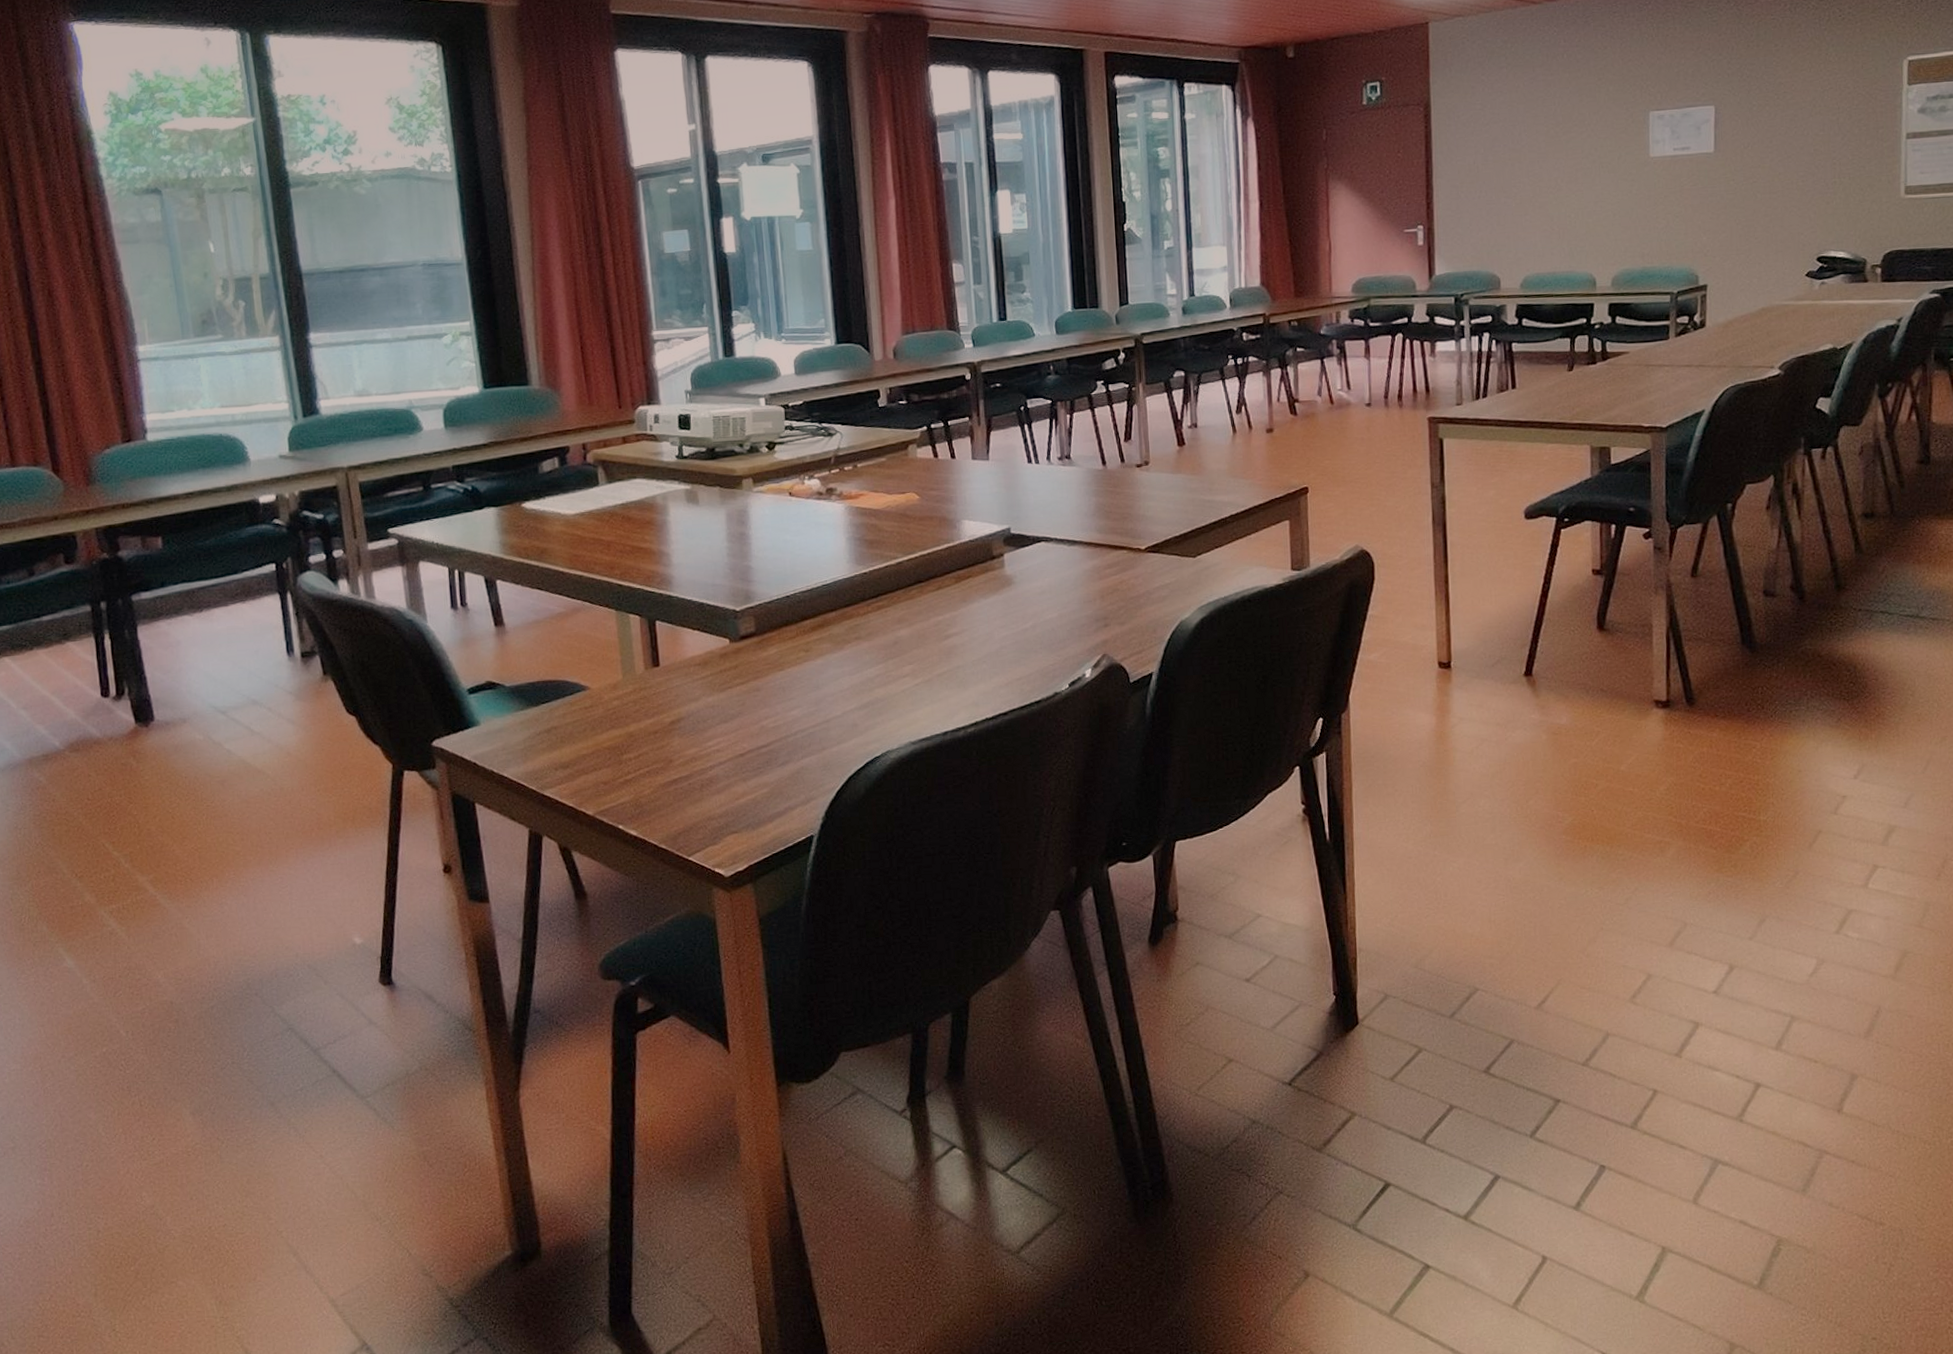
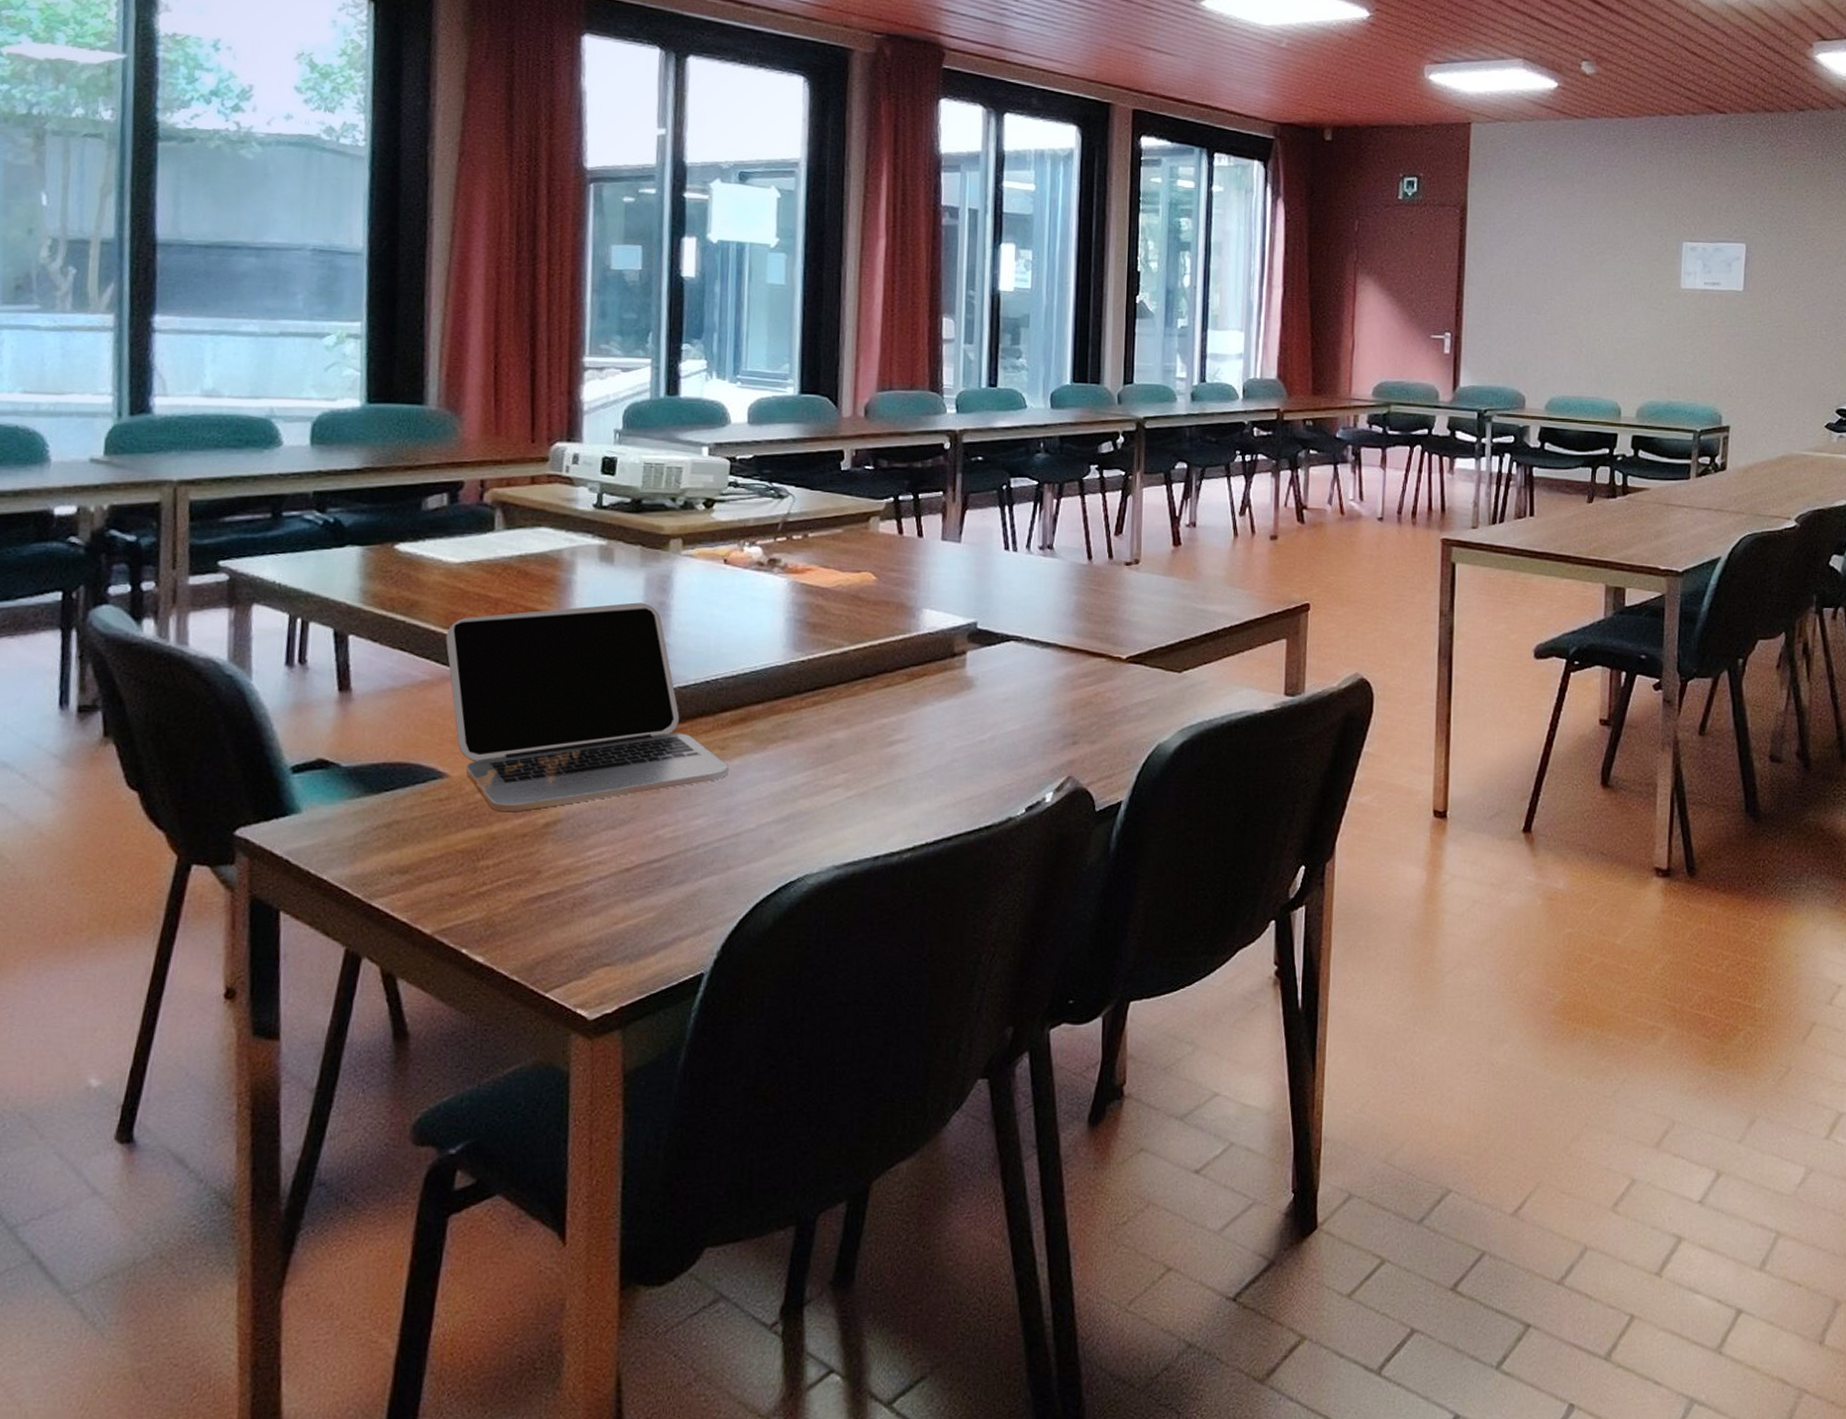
laptop: none [572,534,814,715] -> present [446,602,729,812]

